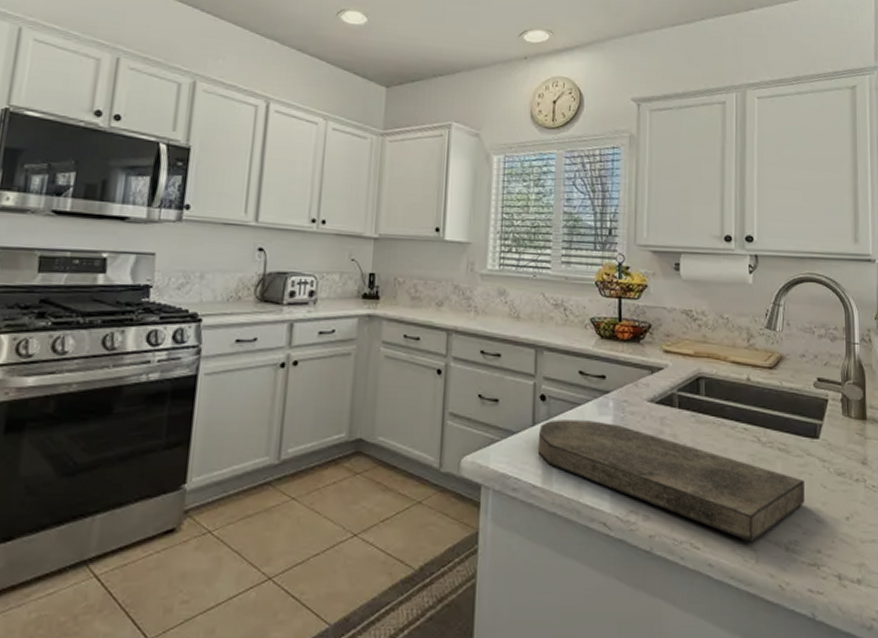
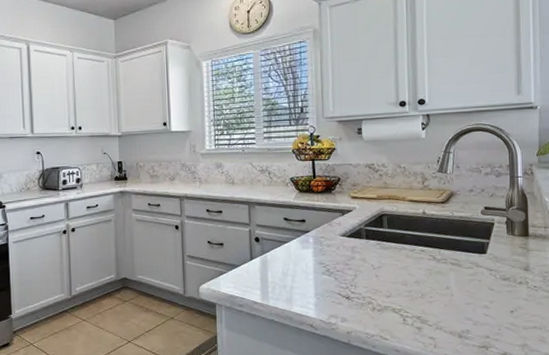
cutting board: present [537,419,805,543] -> none [255,253,475,333]

